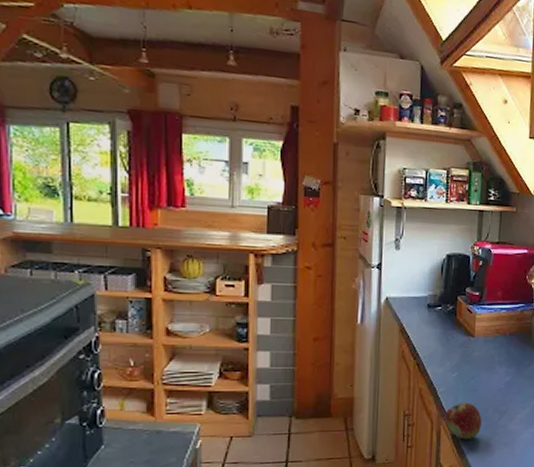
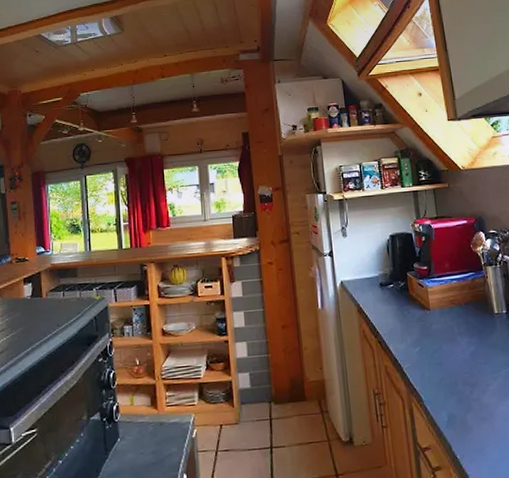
fruit: present [444,403,482,439] -> none [414,377,454,416]

